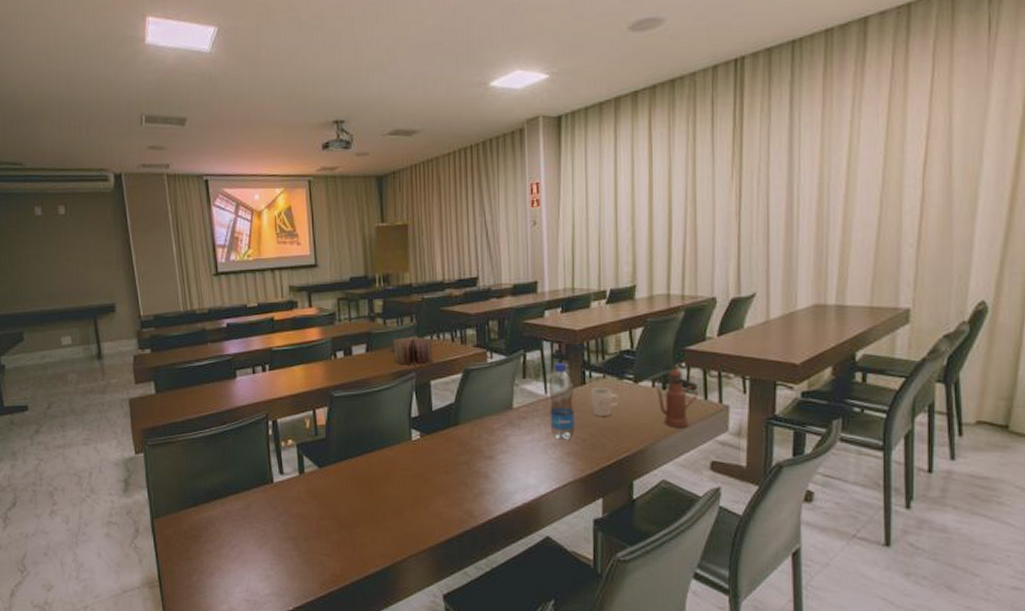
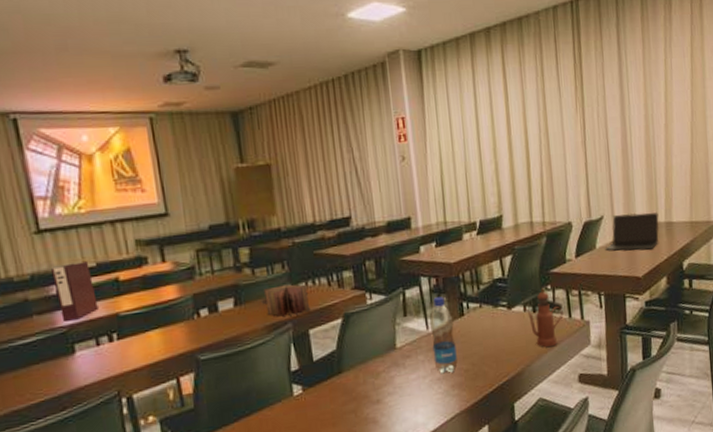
binder: none [224,302,256,350] -> present [51,262,98,321]
mug: present [590,387,620,416] -> none [469,316,497,346]
laptop: none [756,292,827,335] -> present [606,212,659,251]

